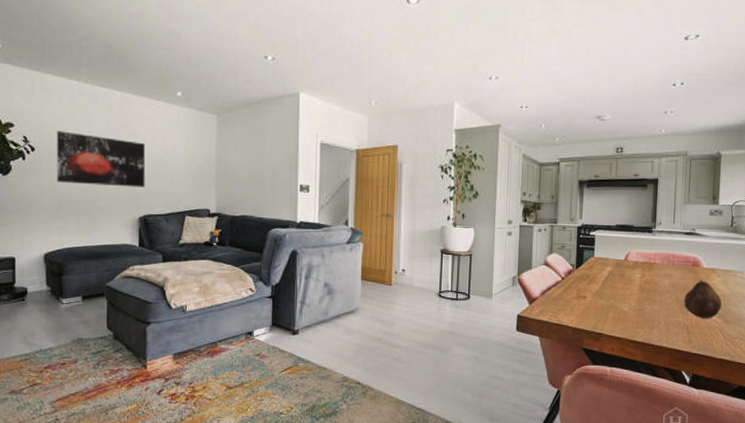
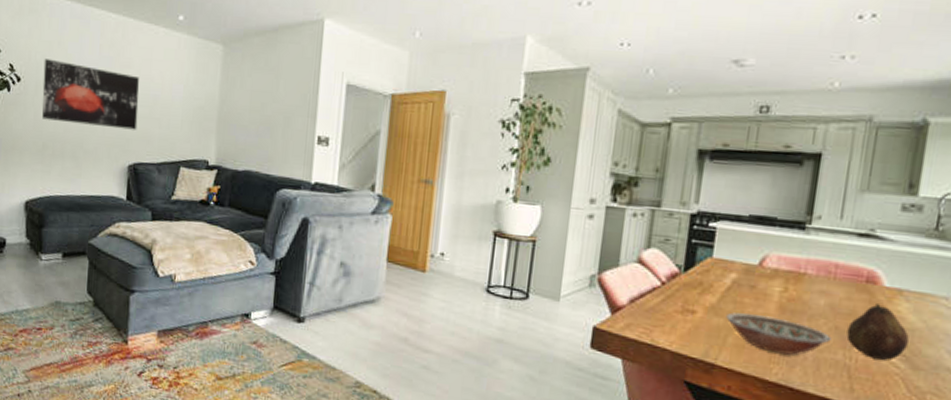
bowl: none [606,295,675,321] -> present [726,312,832,356]

